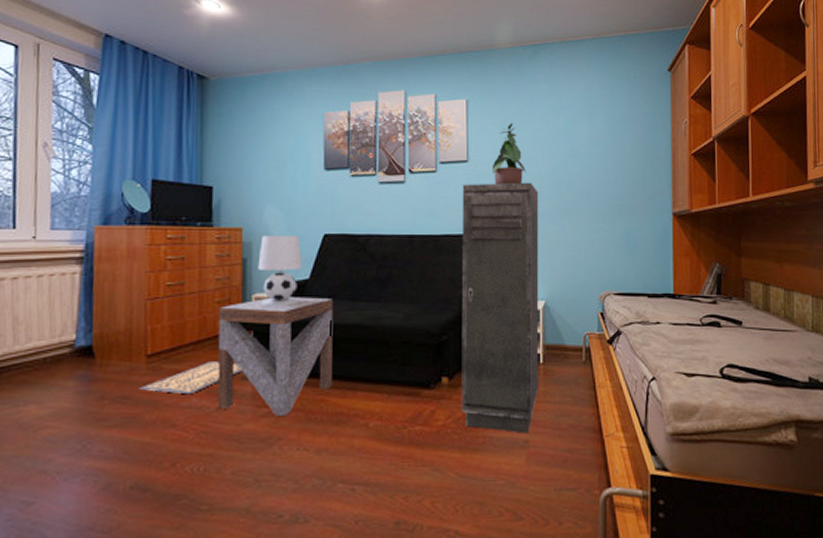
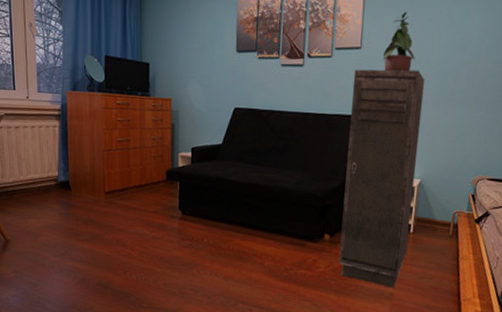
doormat: present [140,361,242,395] -> none [101,201,171,225]
side table: present [217,297,334,416] -> none [153,156,241,248]
table lamp: present [257,236,303,306] -> none [183,106,217,165]

